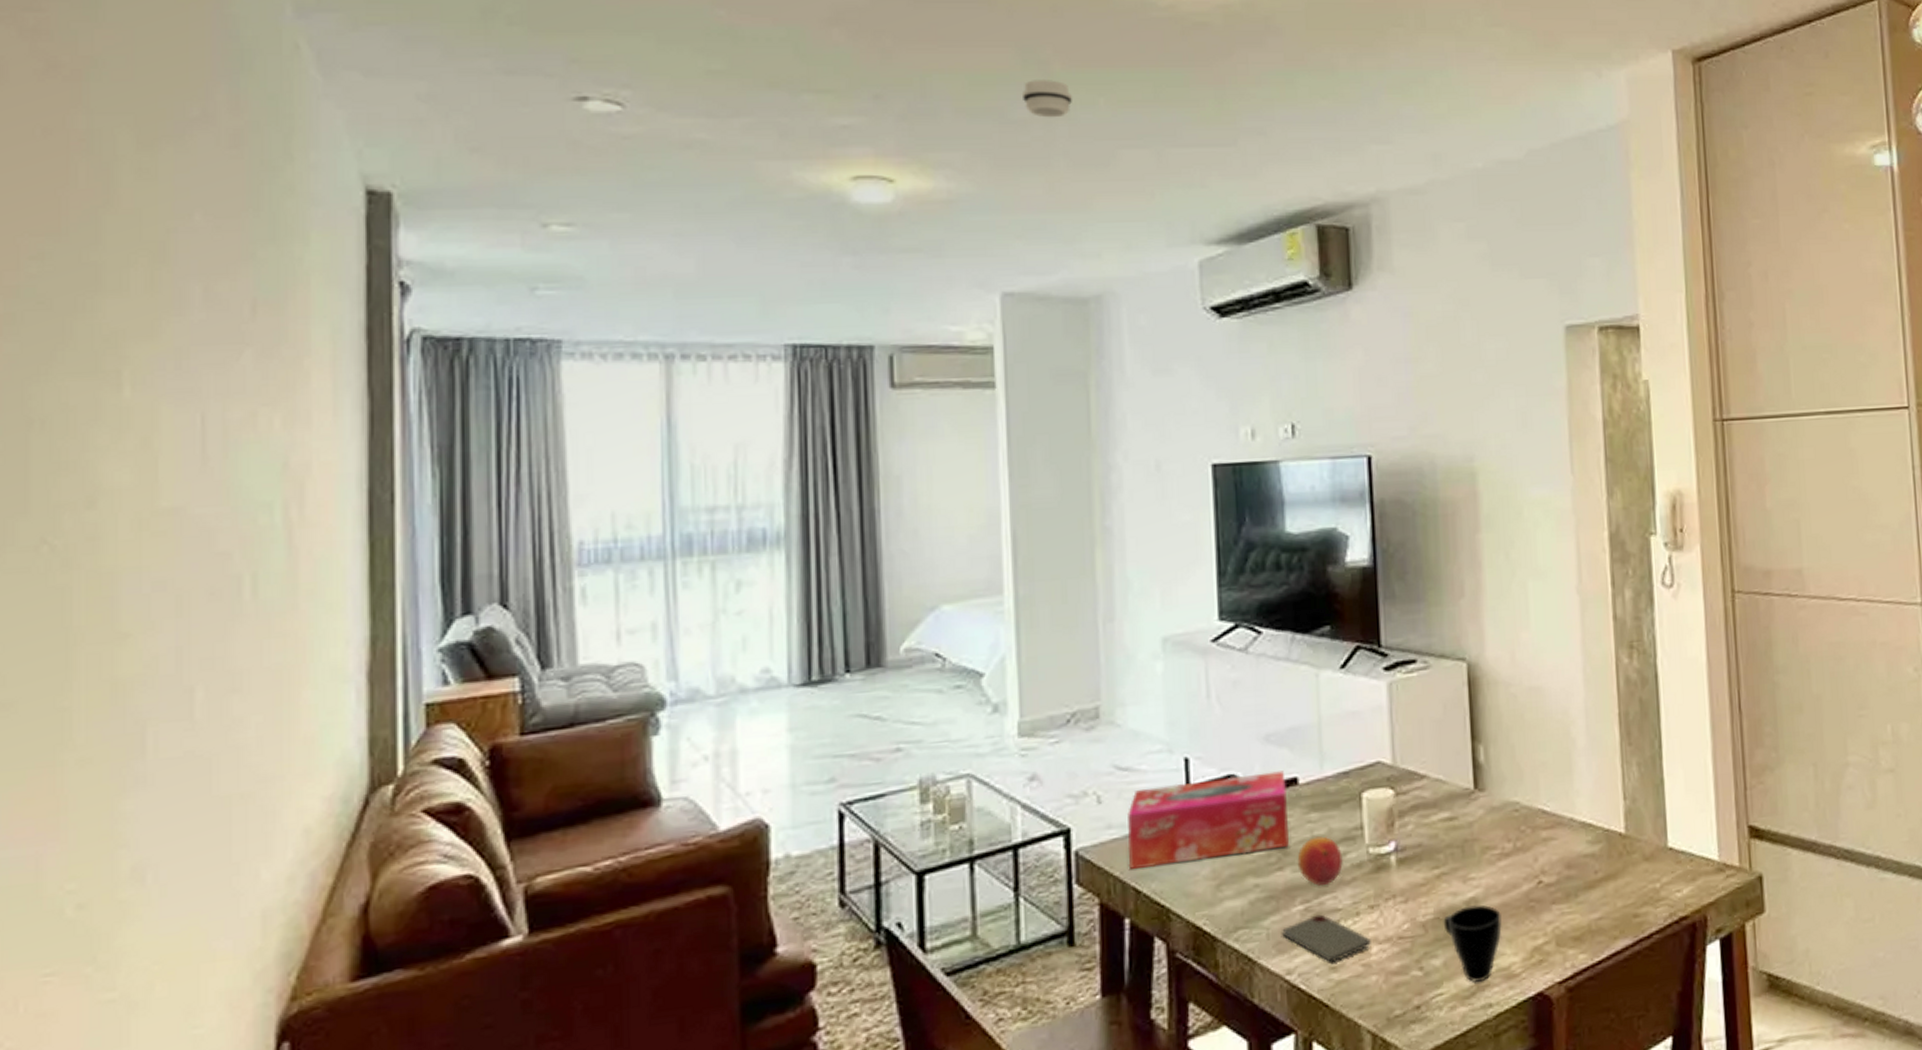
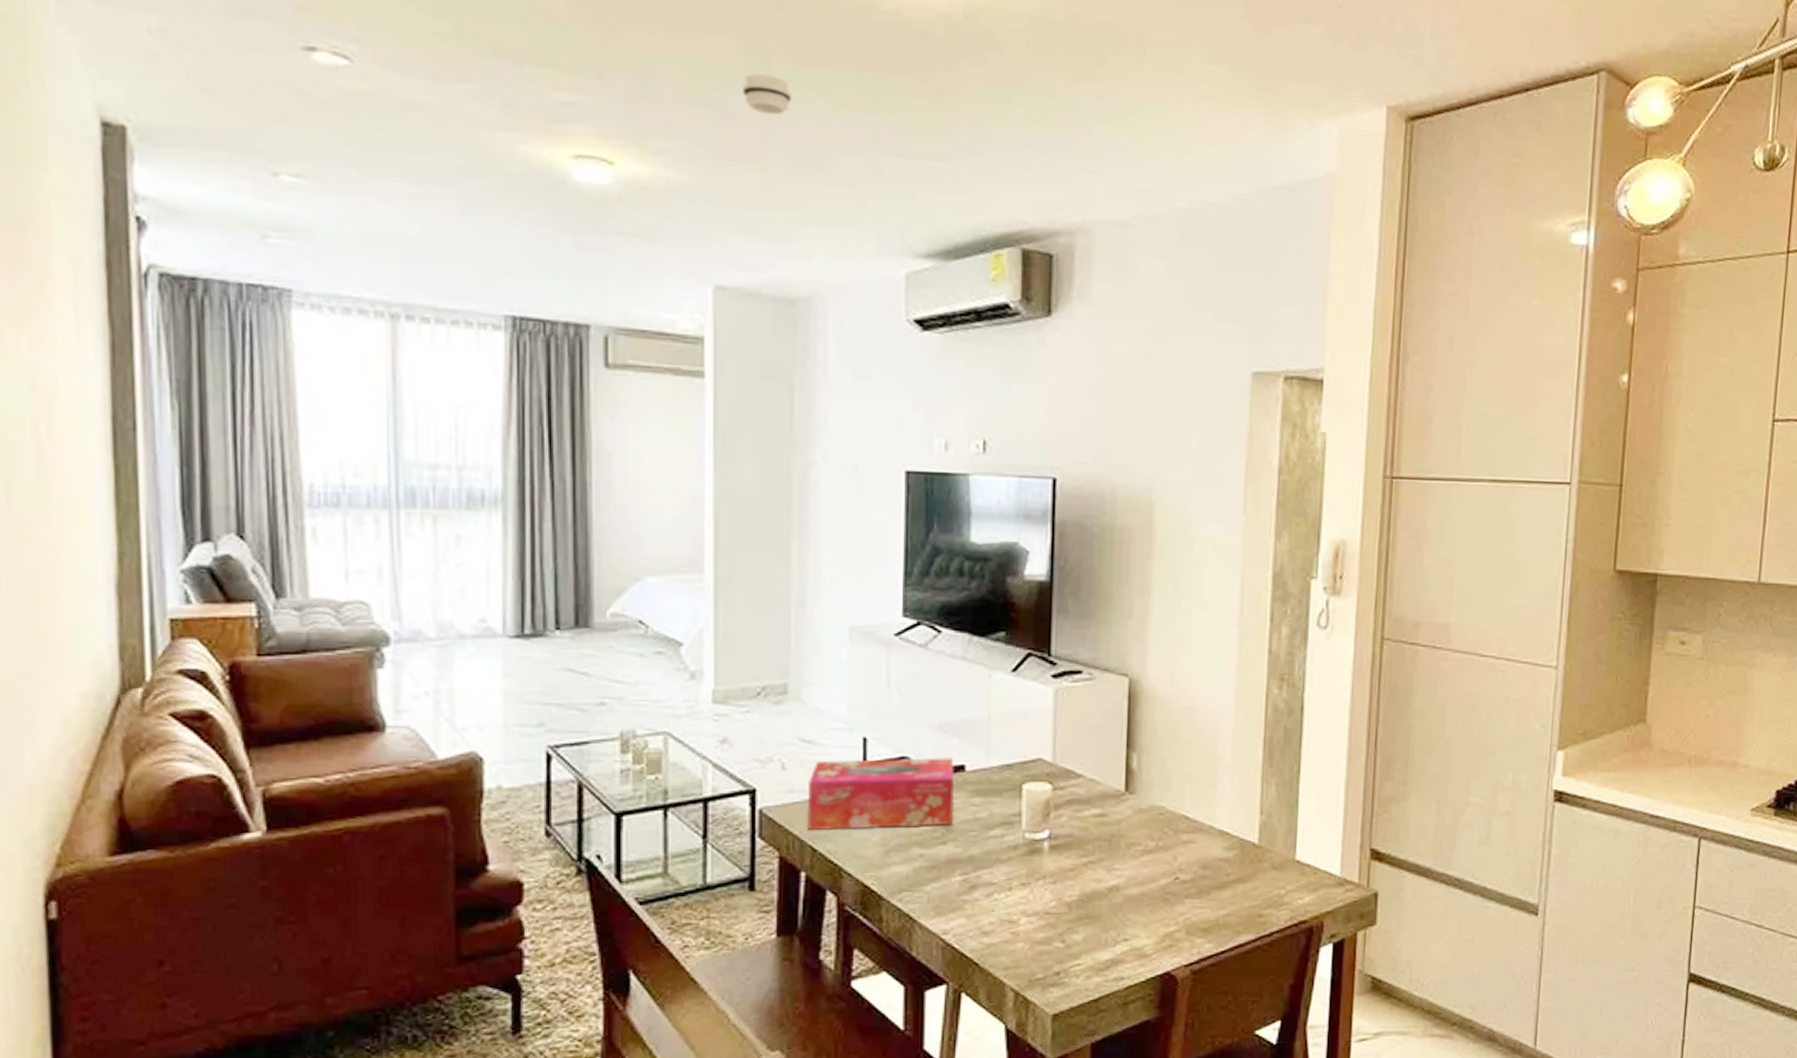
smartphone: present [1282,914,1371,962] -> none [941,886,1020,927]
fruit: present [1297,836,1344,887] -> none [959,819,1002,862]
cup: present [1443,905,1502,983] -> none [1086,892,1139,959]

